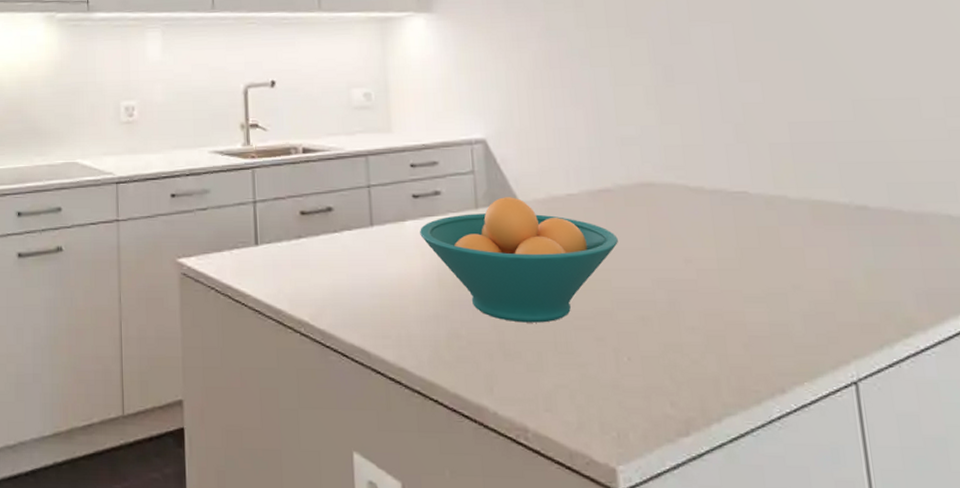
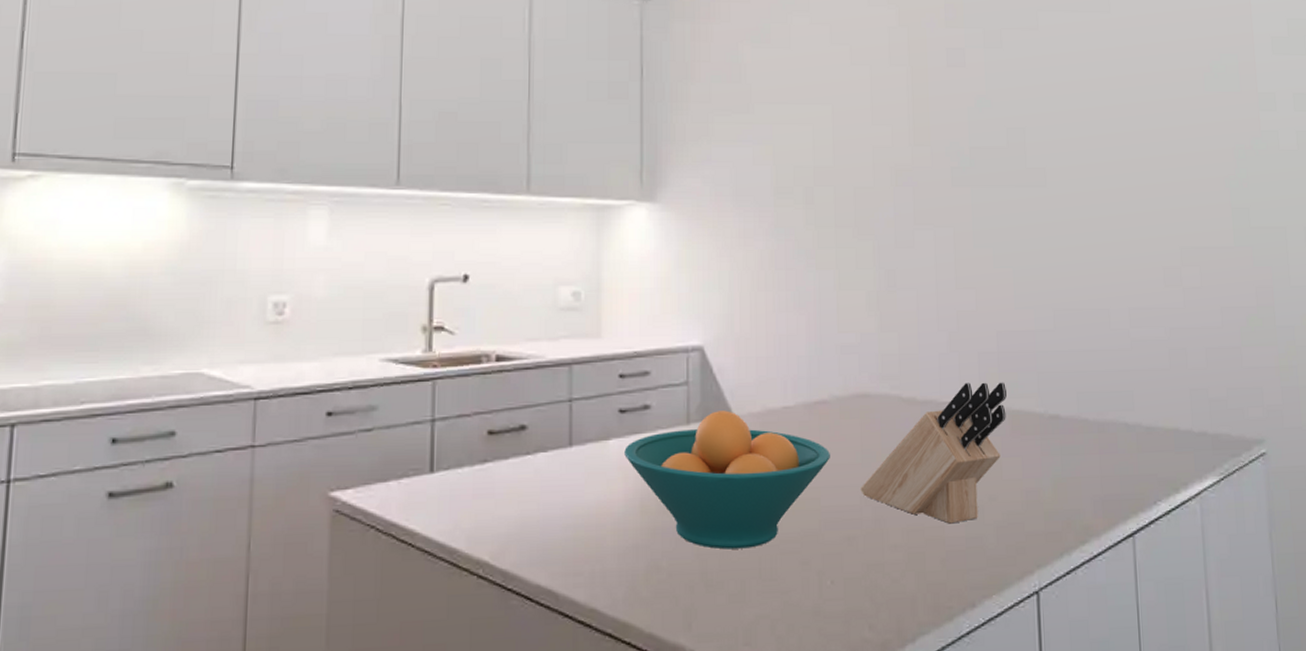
knife block: none [652,172,806,310] -> present [861,382,1007,524]

